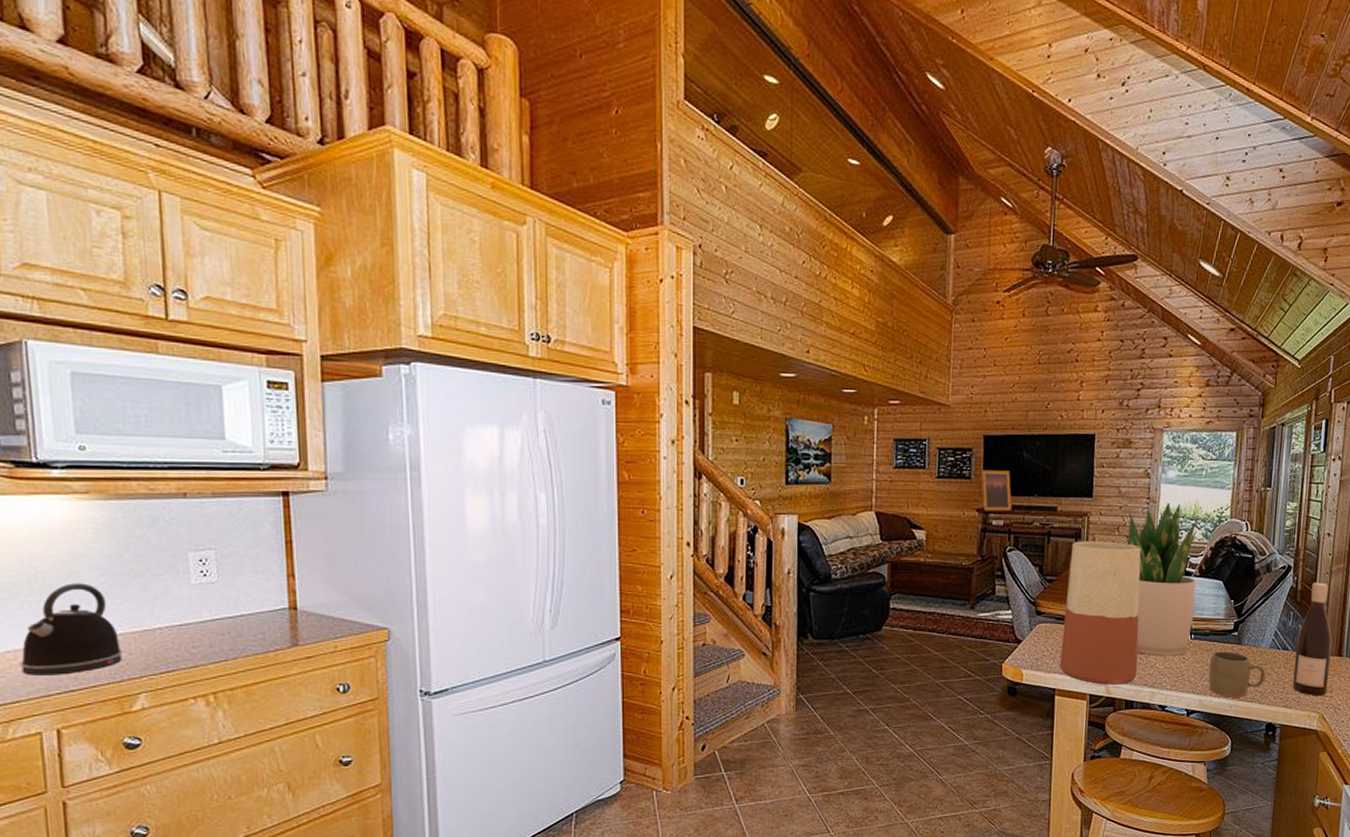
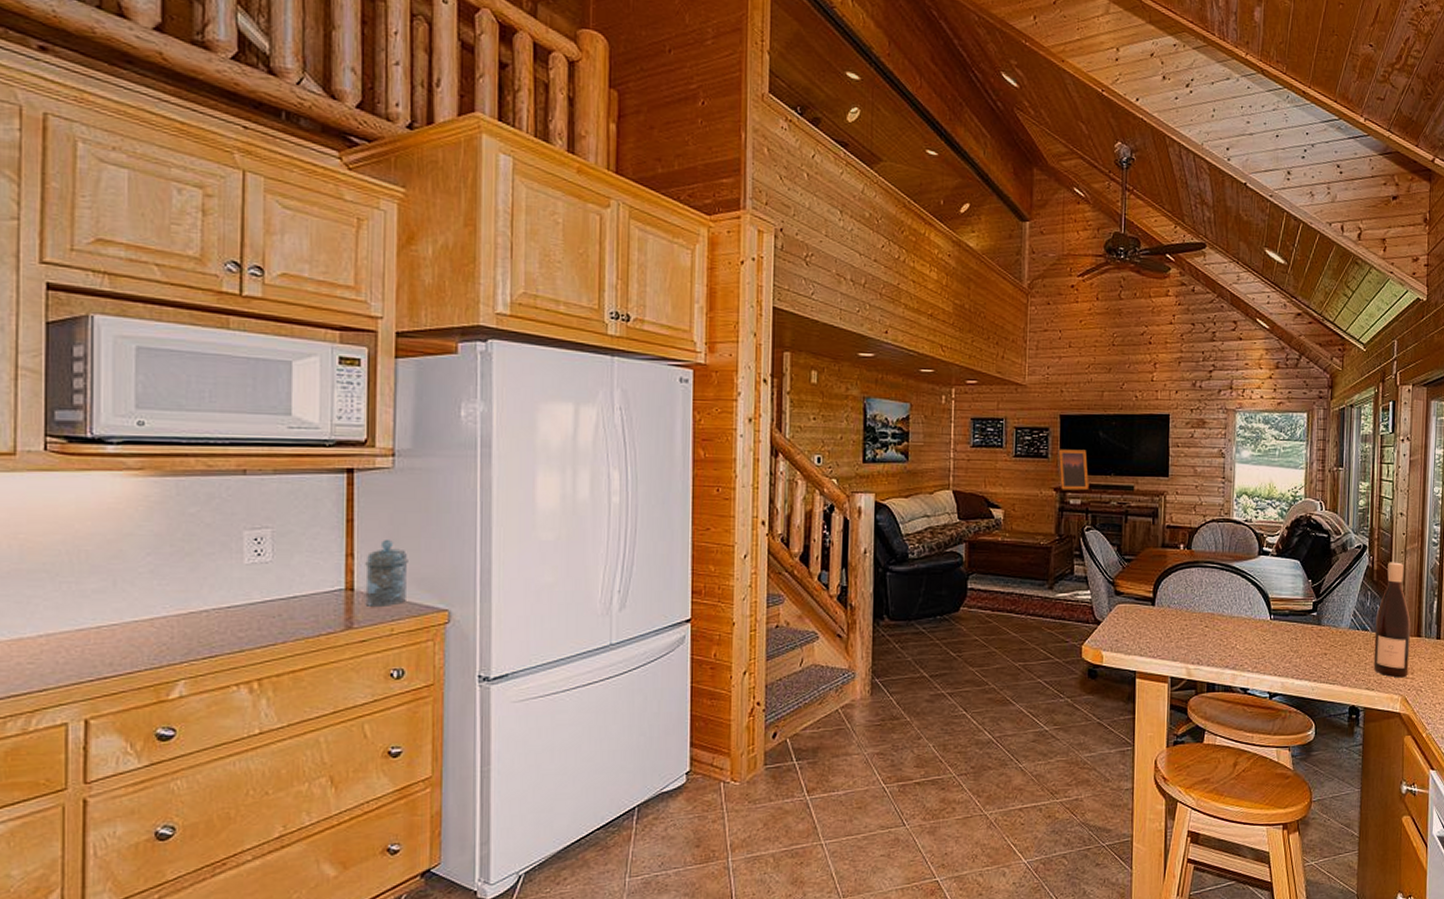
kettle: present [19,583,124,676] -> none [51,563,165,662]
canister: none [306,561,347,625] -> present [365,540,408,606]
vase: present [1059,541,1142,685] -> none [1139,520,1219,667]
planter: present [1127,502,1199,656] -> none [1204,482,1274,637]
mug: present [1208,651,1266,698] -> none [1289,632,1347,680]

